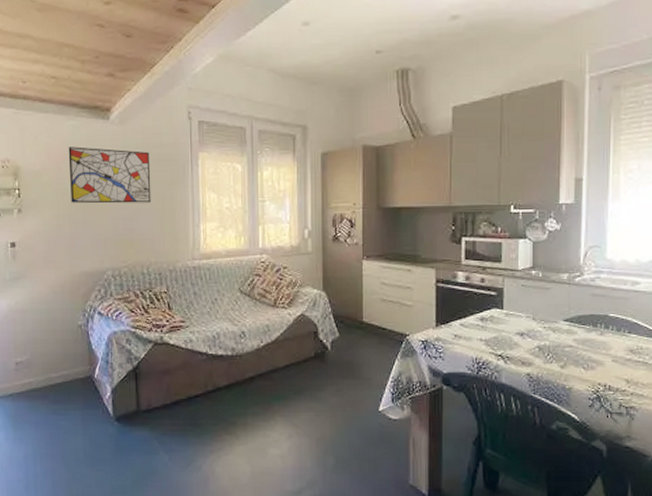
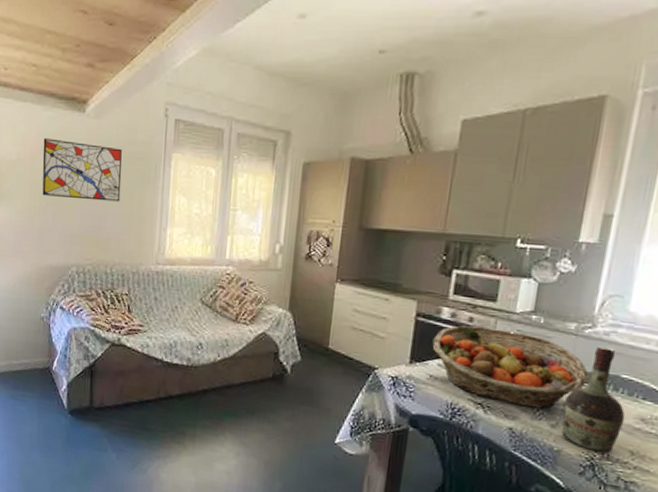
fruit basket: none [453,286,585,353] -> present [432,325,590,409]
cognac bottle: none [568,292,618,384] -> present [561,347,626,453]

